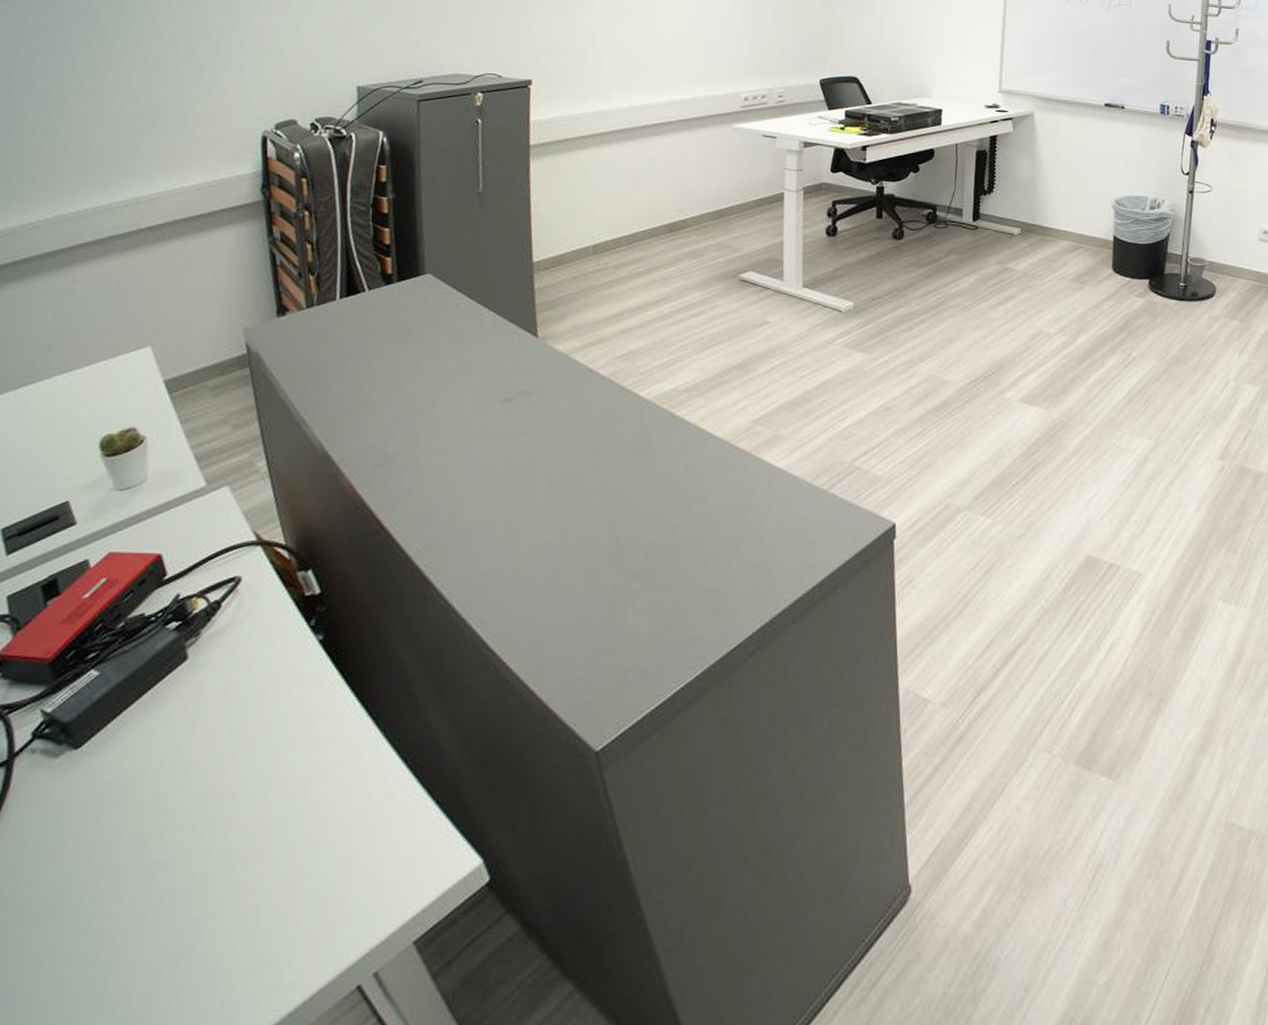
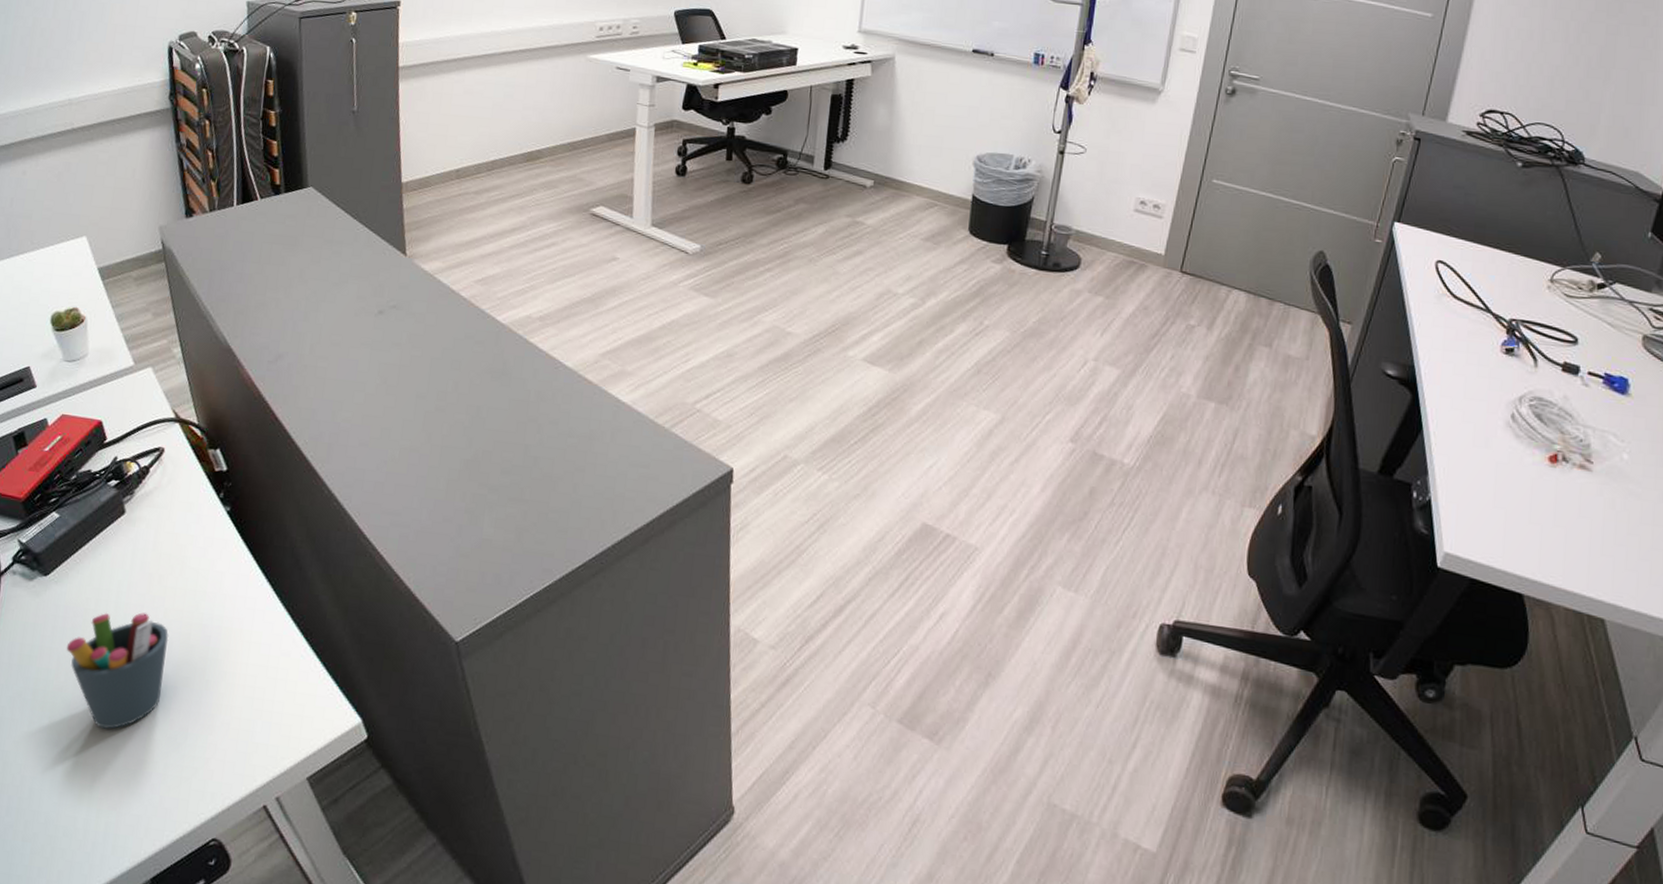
pen holder: none [100,775,240,927] -> present [66,612,169,729]

